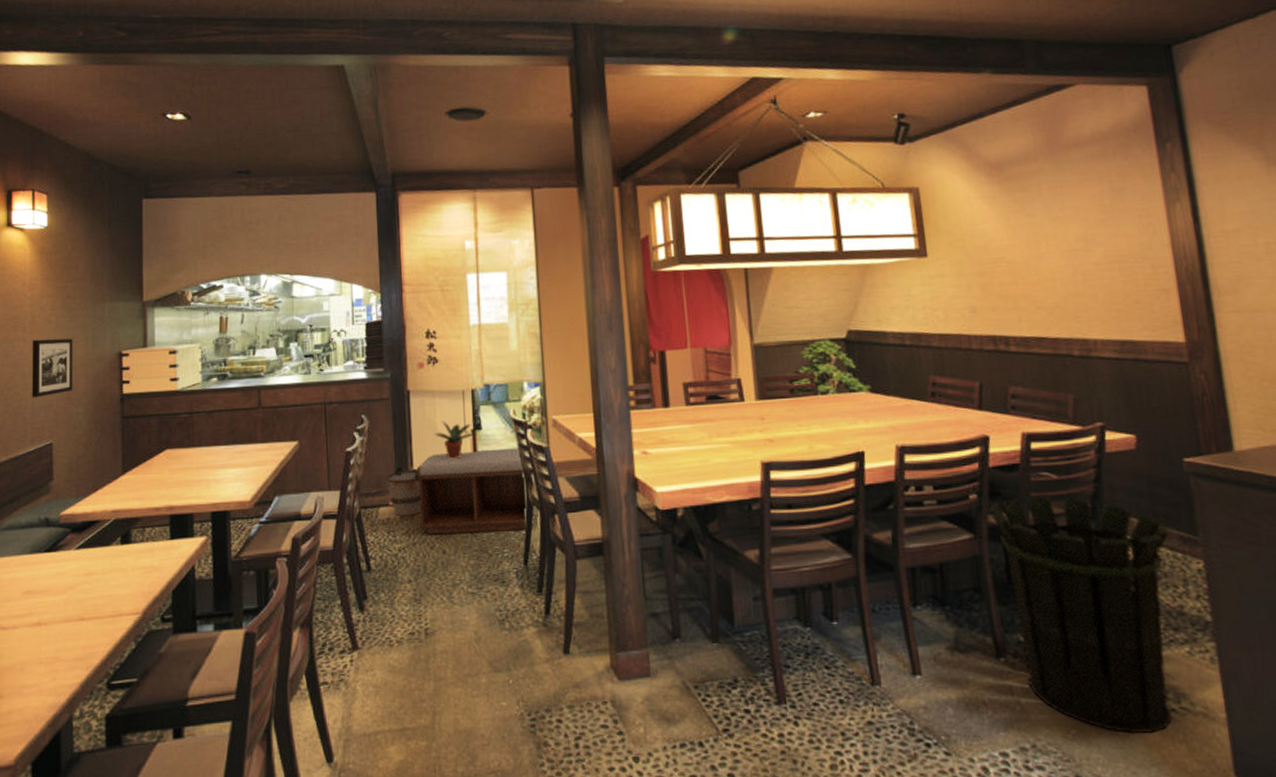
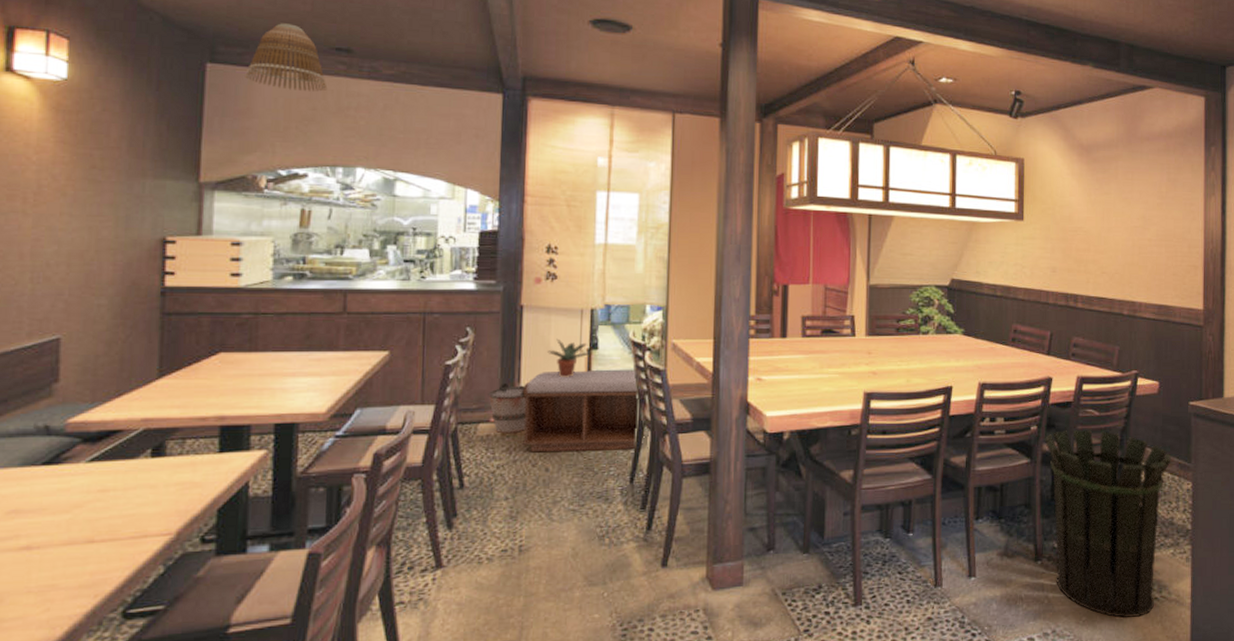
picture frame: present [31,338,73,398] -> none [32,213,98,284]
lamp shade: none [171,156,233,213] -> present [245,23,328,92]

